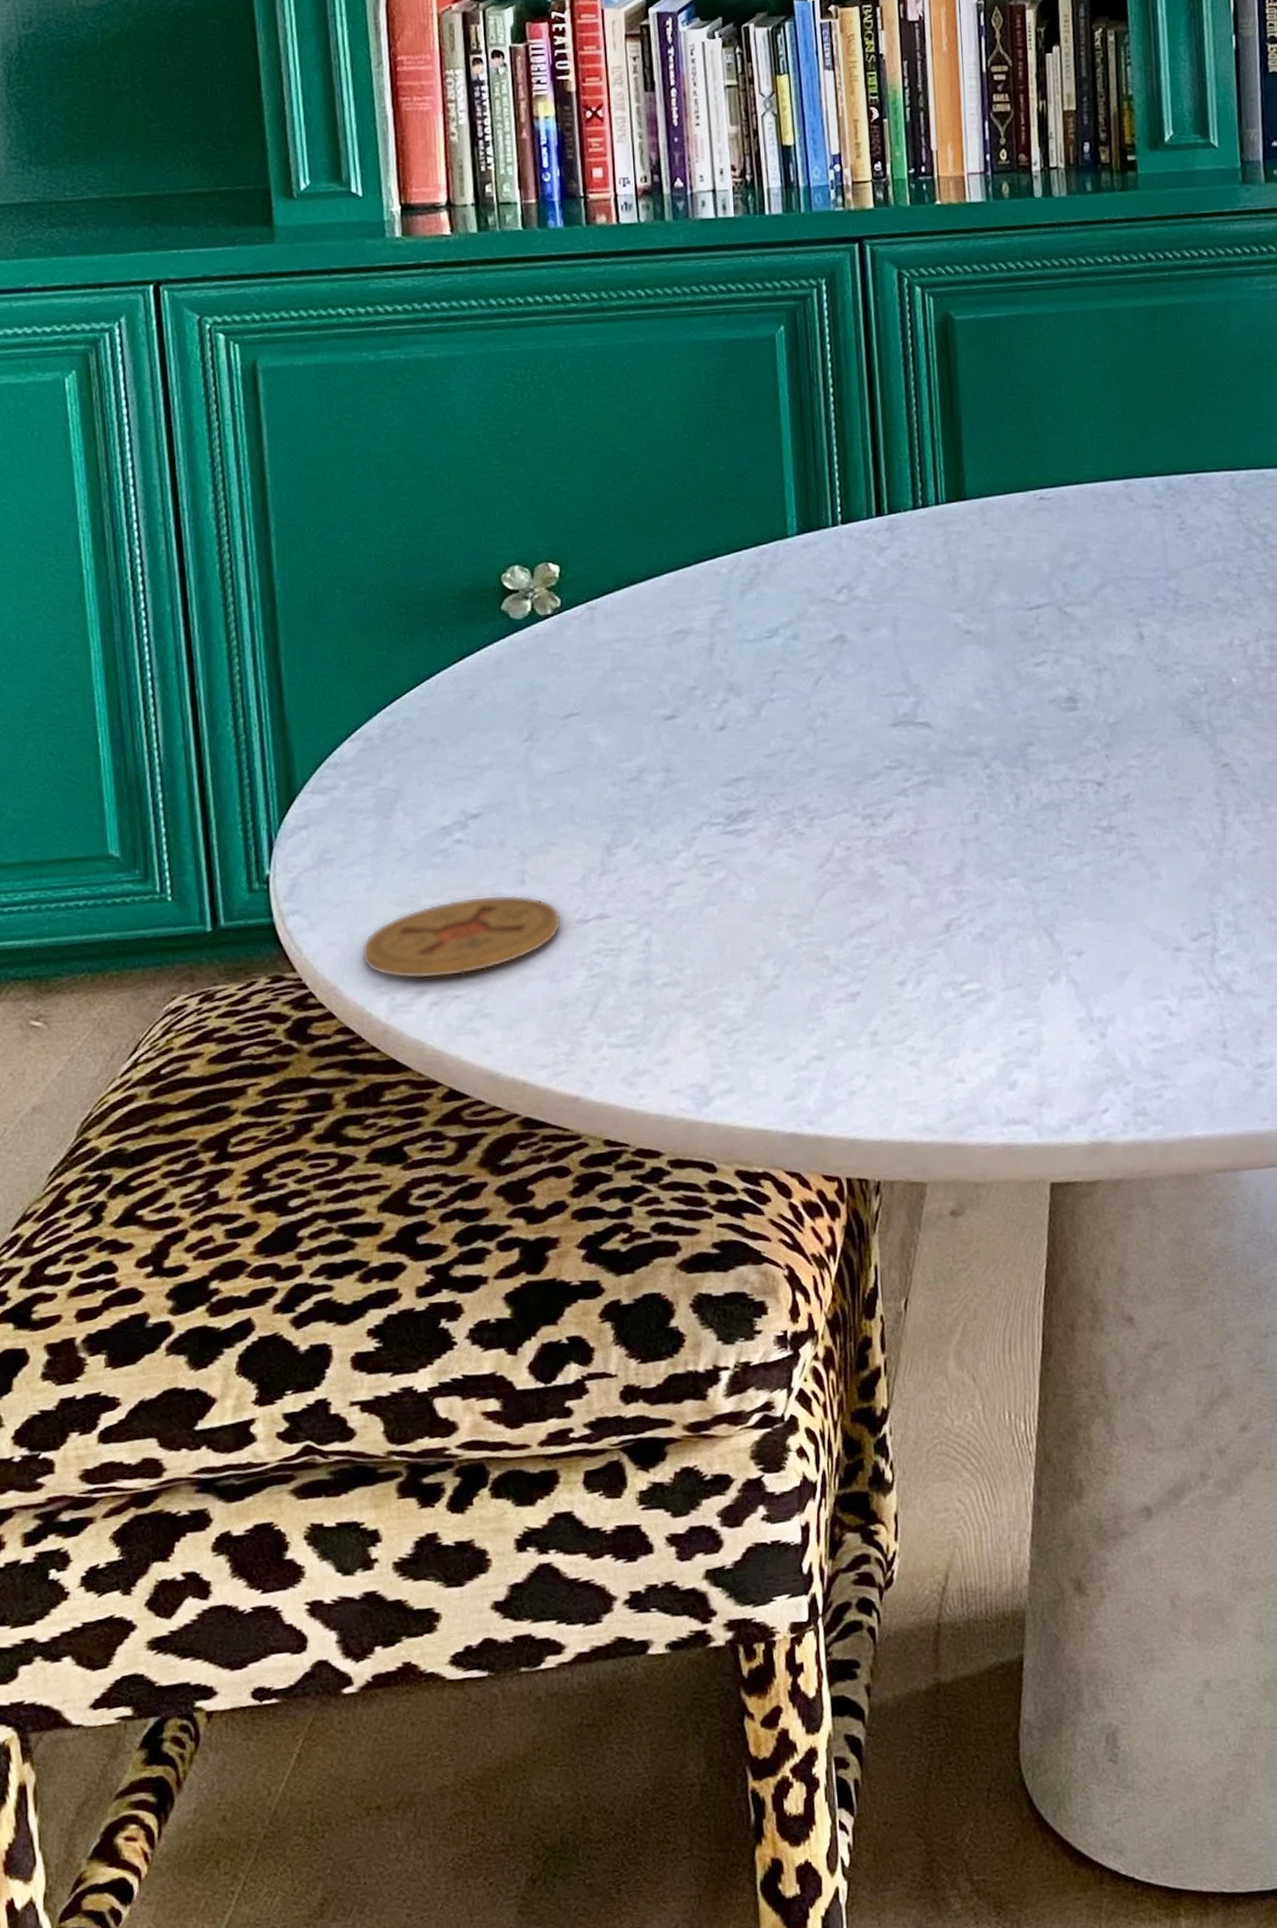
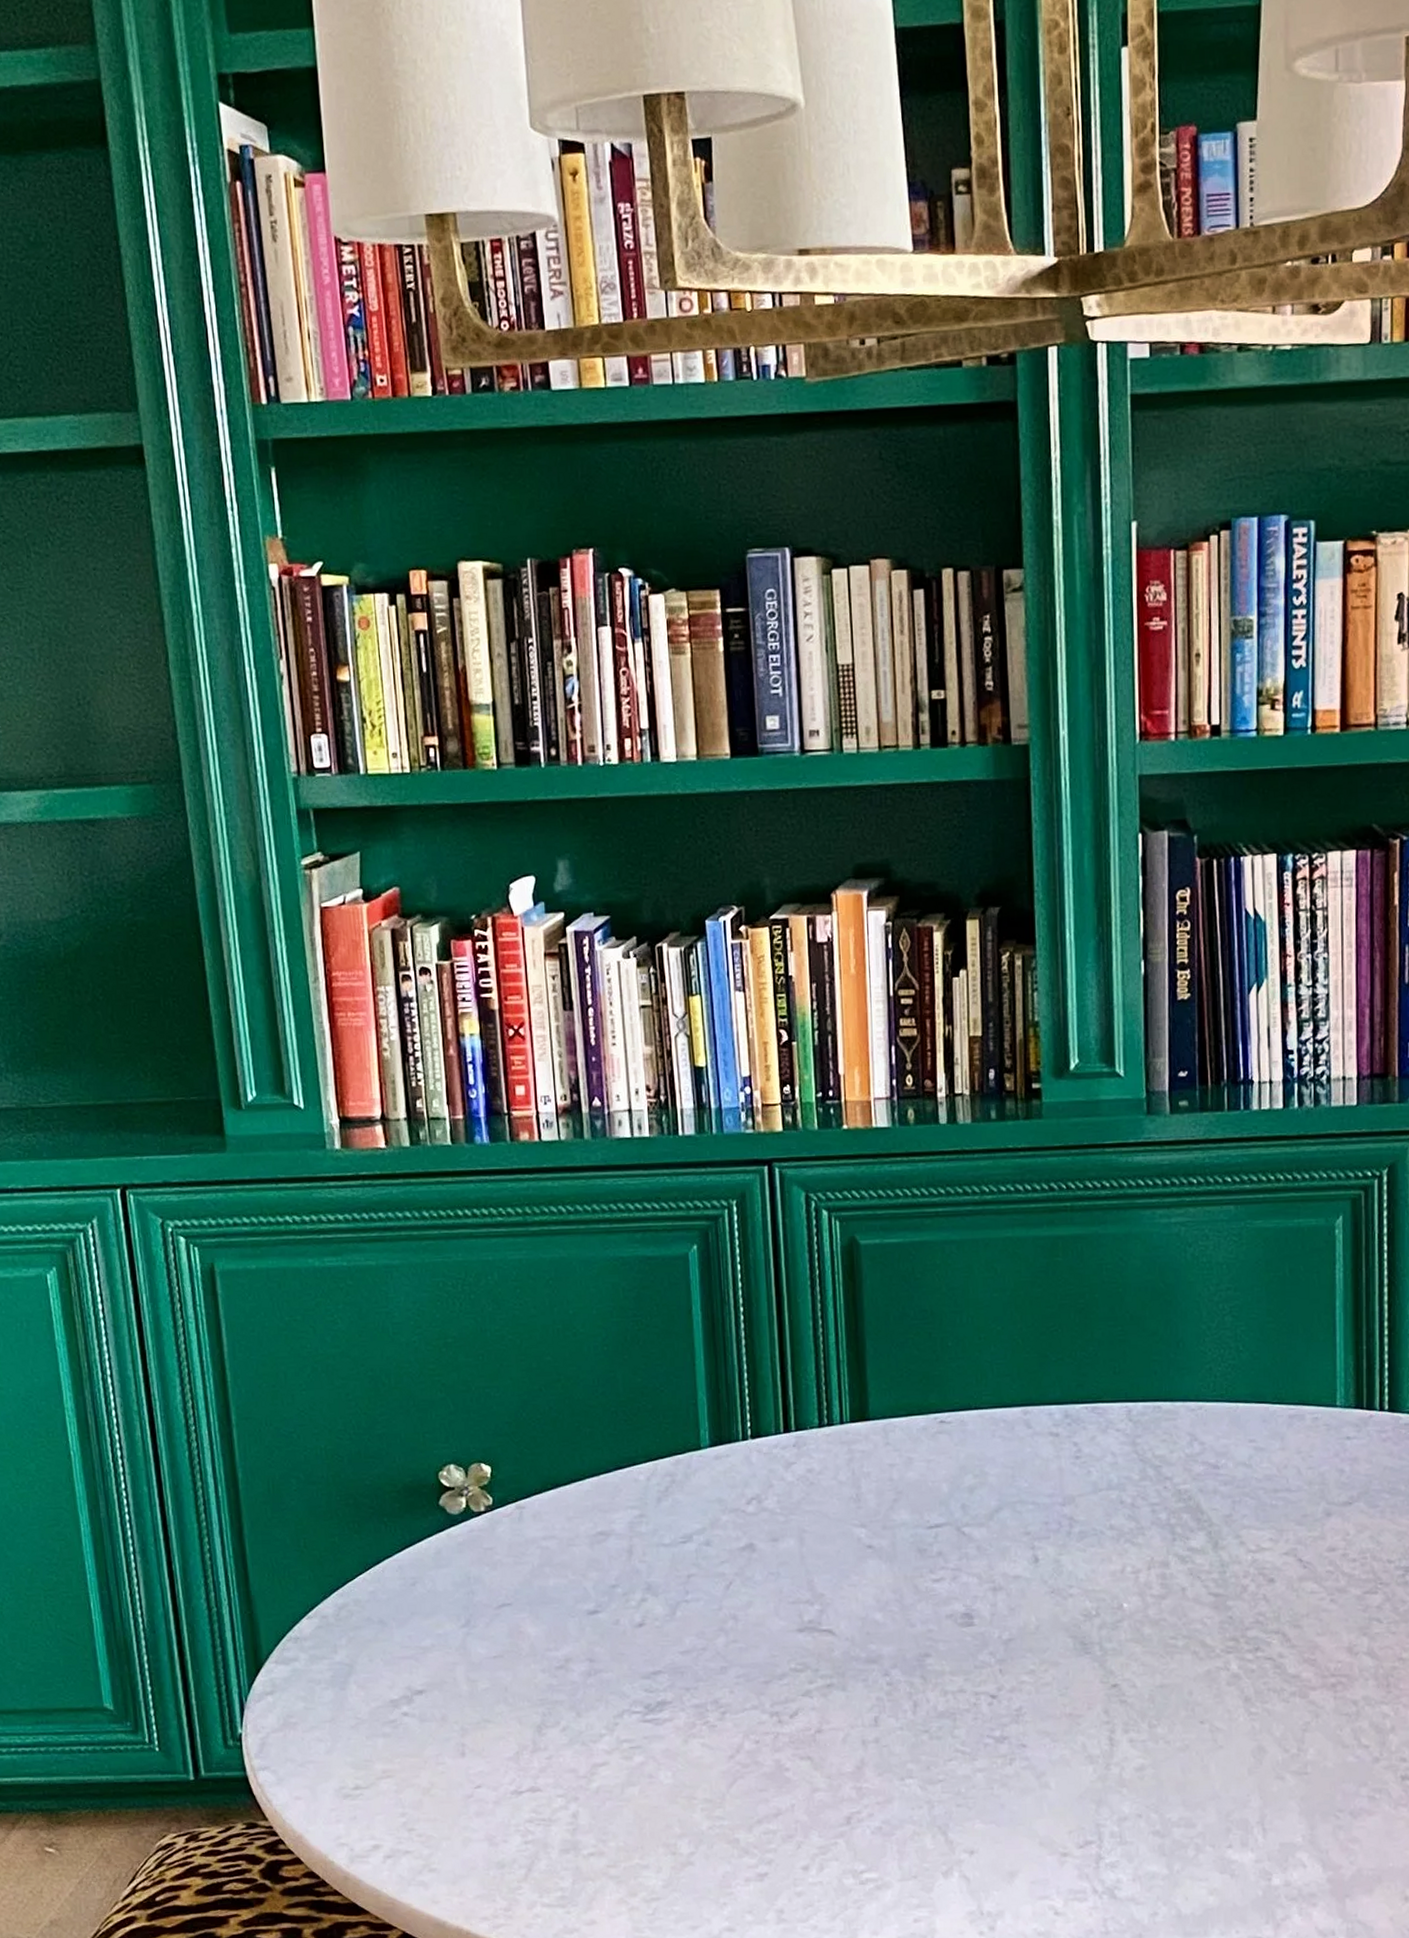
coaster: present [360,894,562,980] -> none [322,1764,499,1835]

